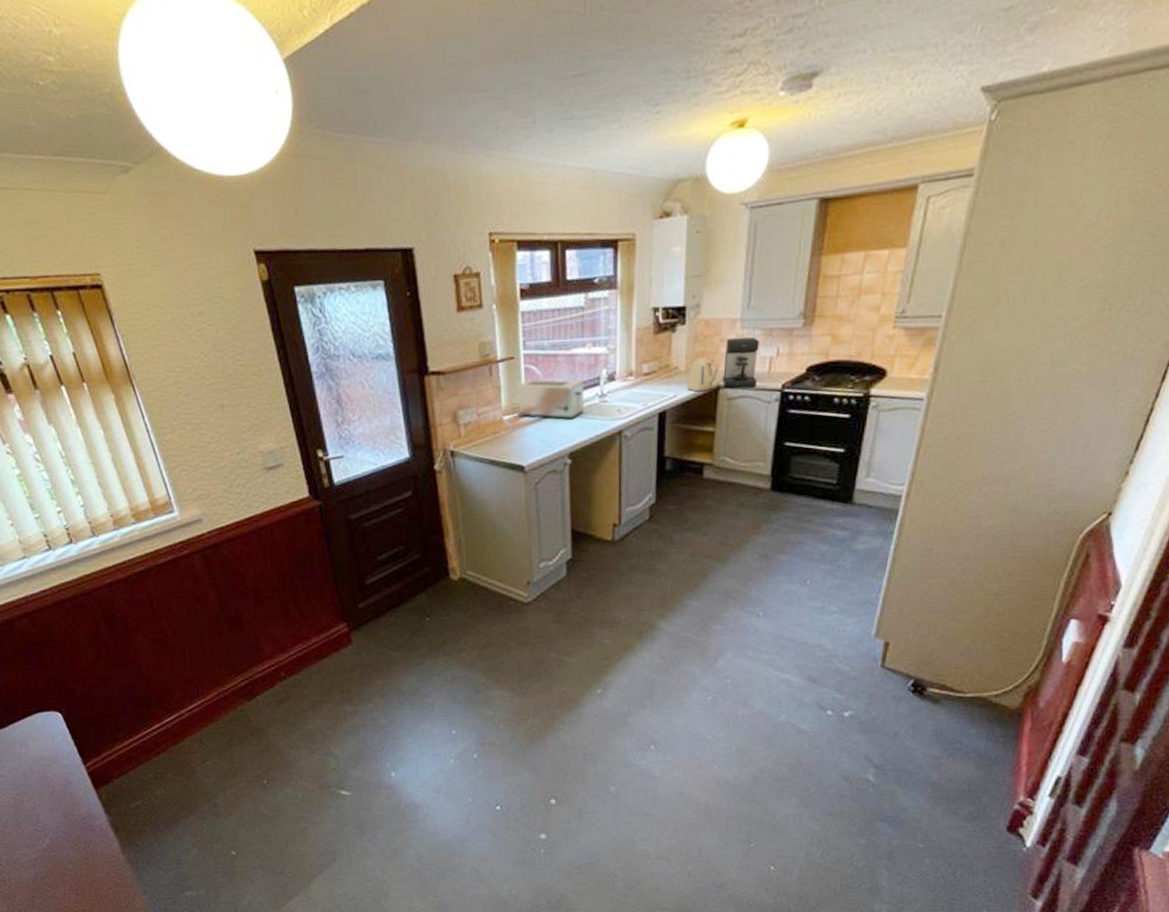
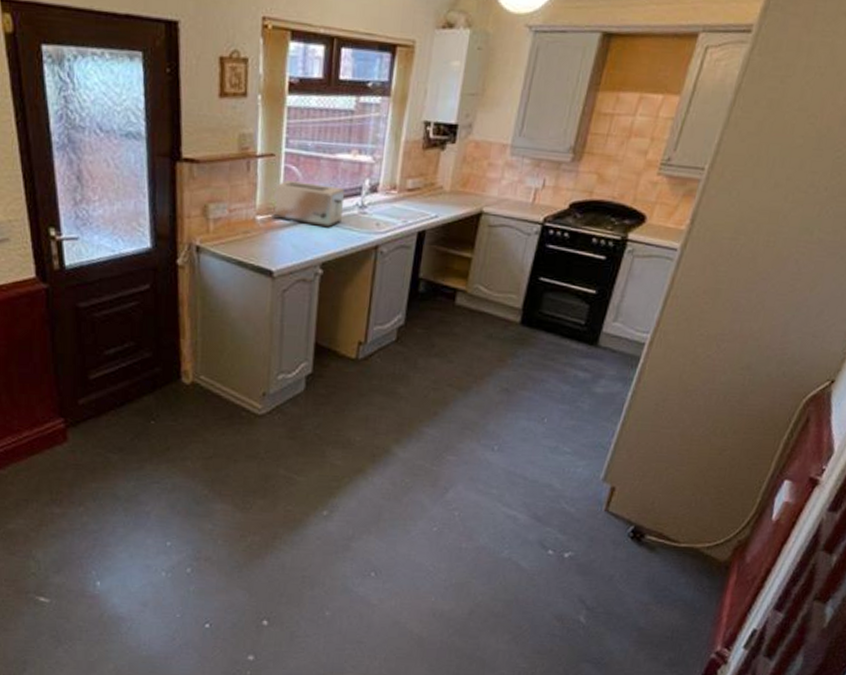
kettle: present [687,357,719,392] -> none [450,179,484,216]
coffee maker: present [722,337,759,388] -> none [485,163,527,218]

